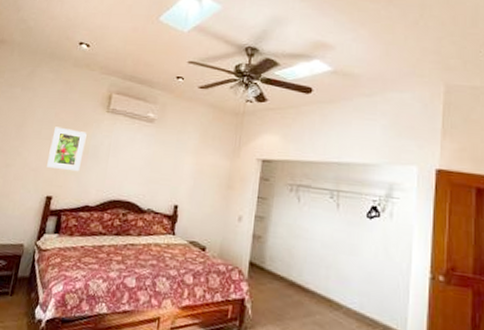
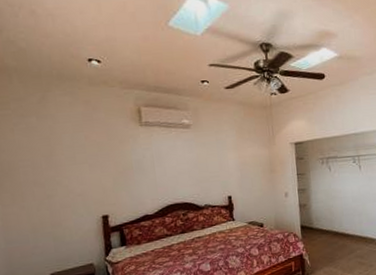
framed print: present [47,126,87,172] -> none [89,148,129,190]

